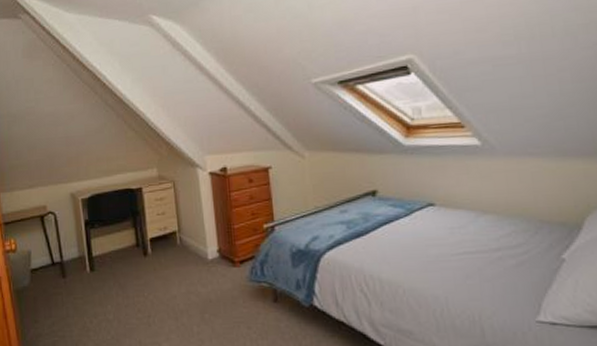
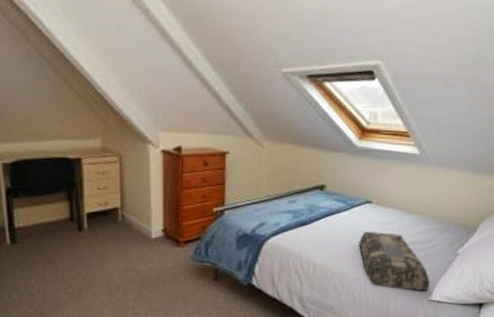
cushion: none [428,238,534,310] -> present [359,232,430,291]

